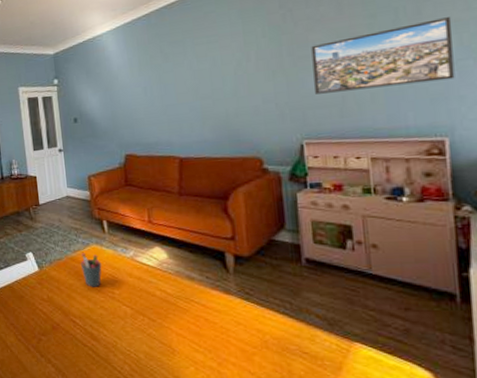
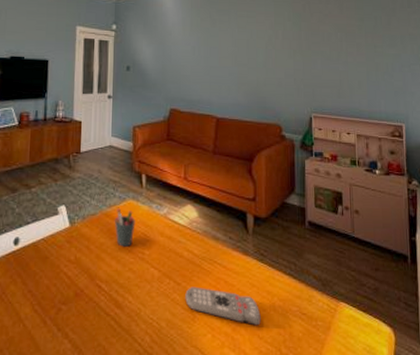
remote control: none [161,323,251,362] -> present [185,286,261,326]
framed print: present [311,17,455,94] -> none [321,30,409,78]

